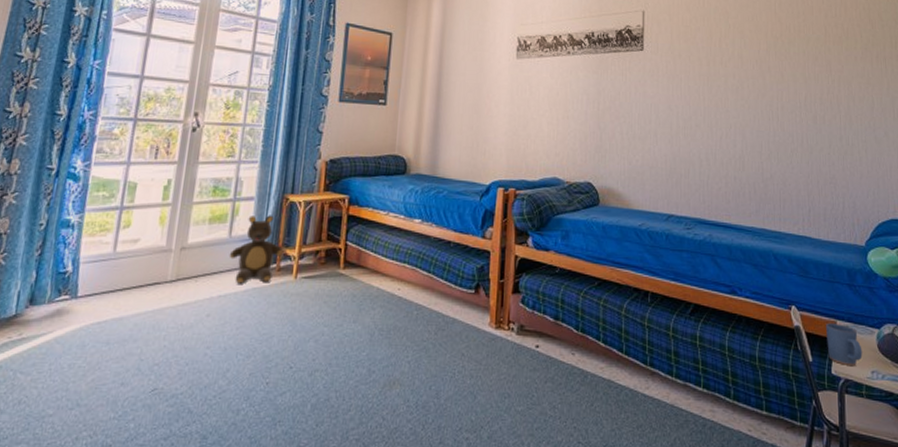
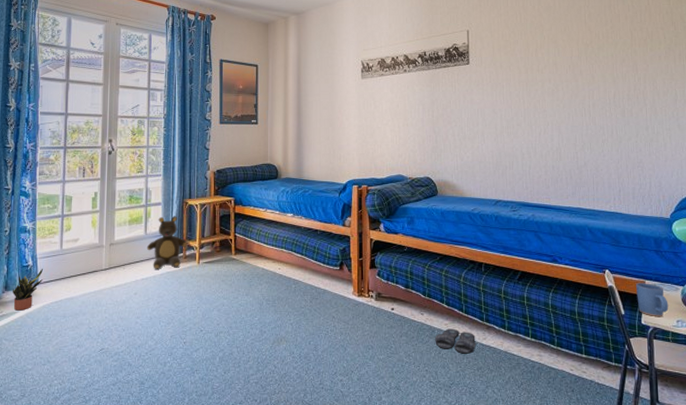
potted plant: none [38,276,86,333] -> present [13,268,43,311]
slippers: none [587,373,638,407] -> present [435,328,477,354]

